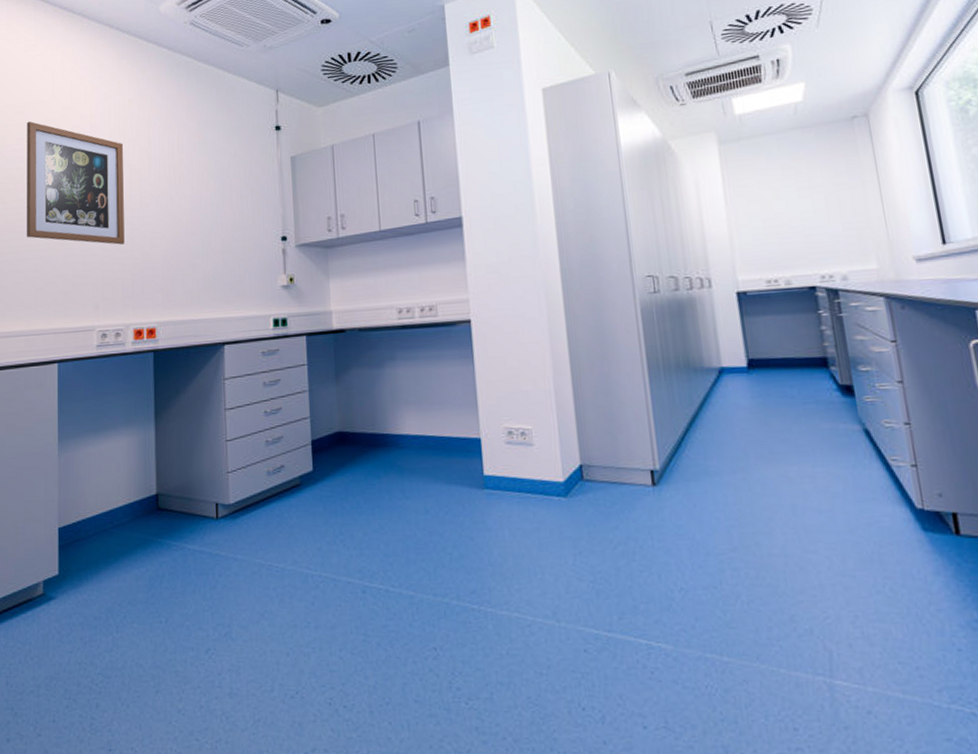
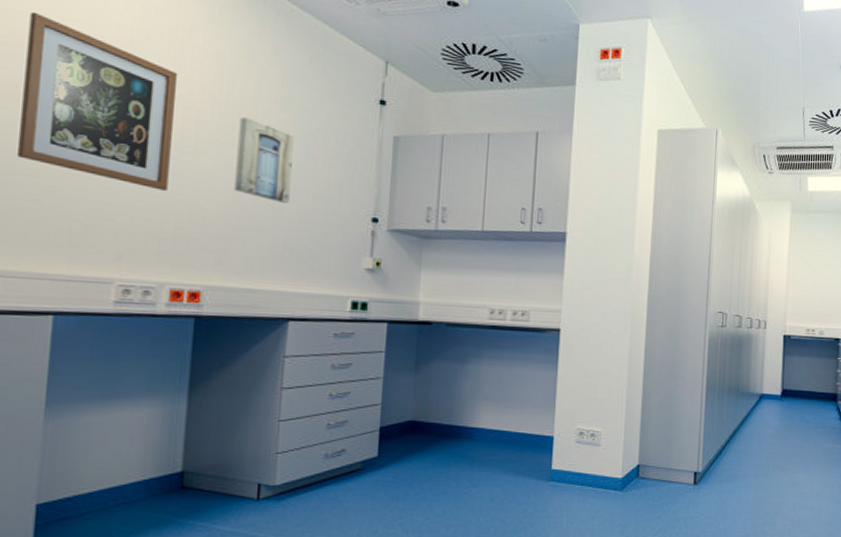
wall art: none [170,168,214,238] -> present [234,117,294,204]

